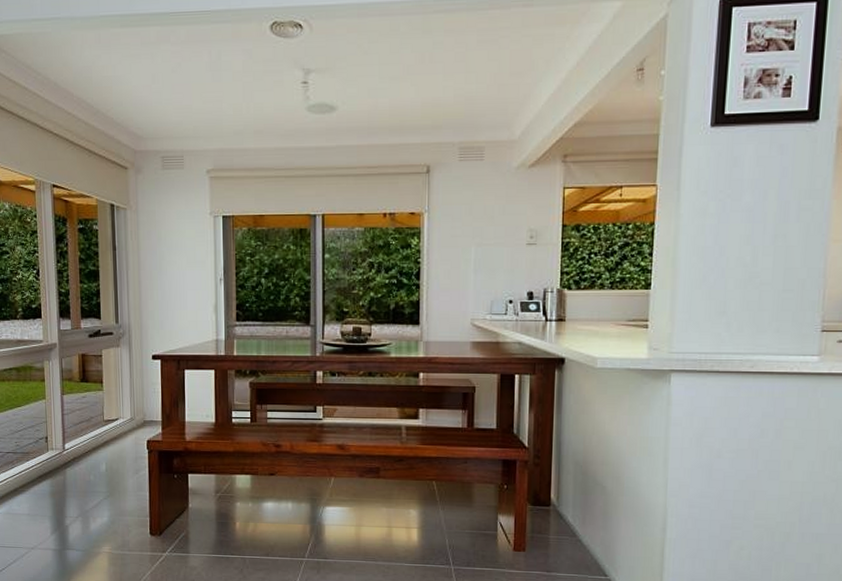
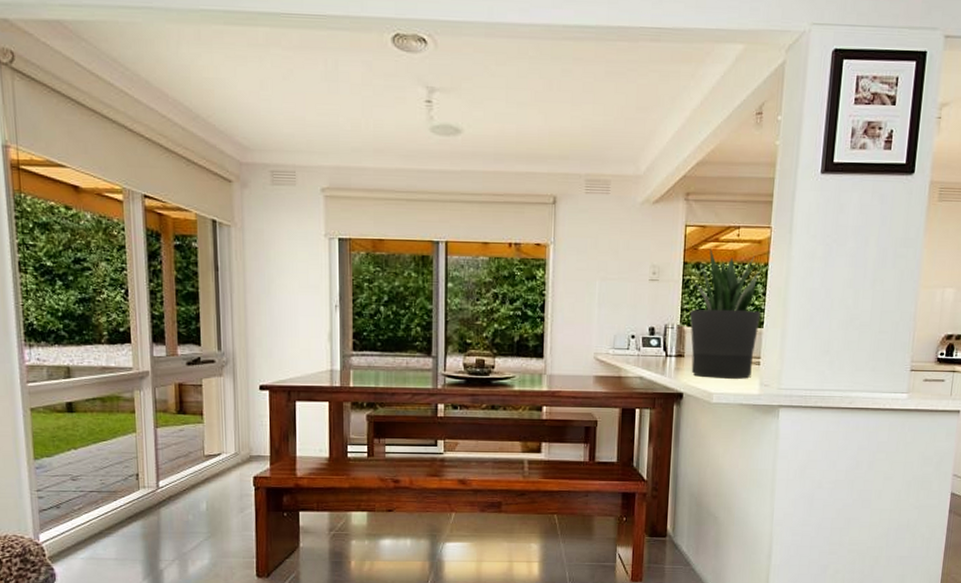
planter: none [570,209,648,343] -> present [689,248,761,379]

